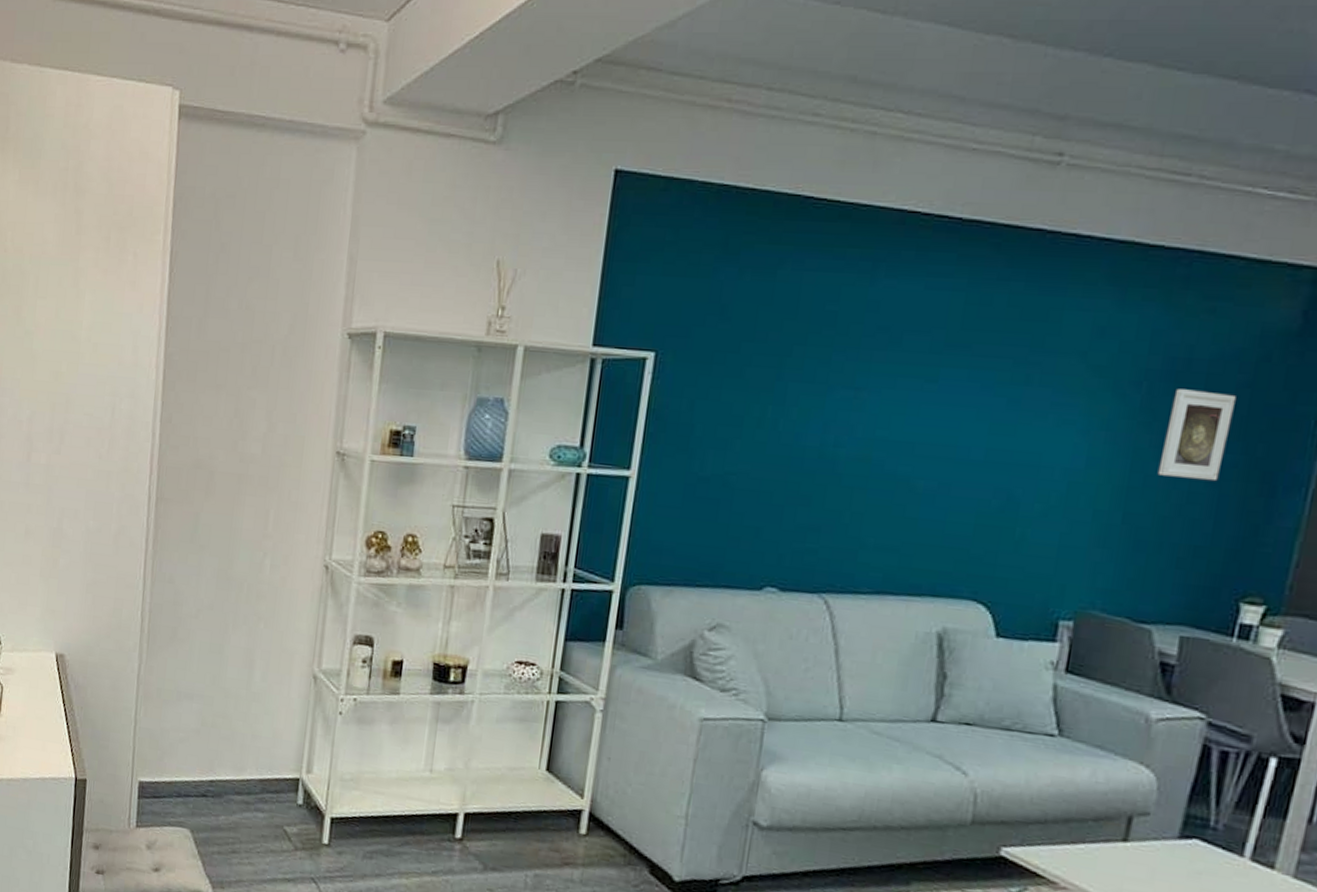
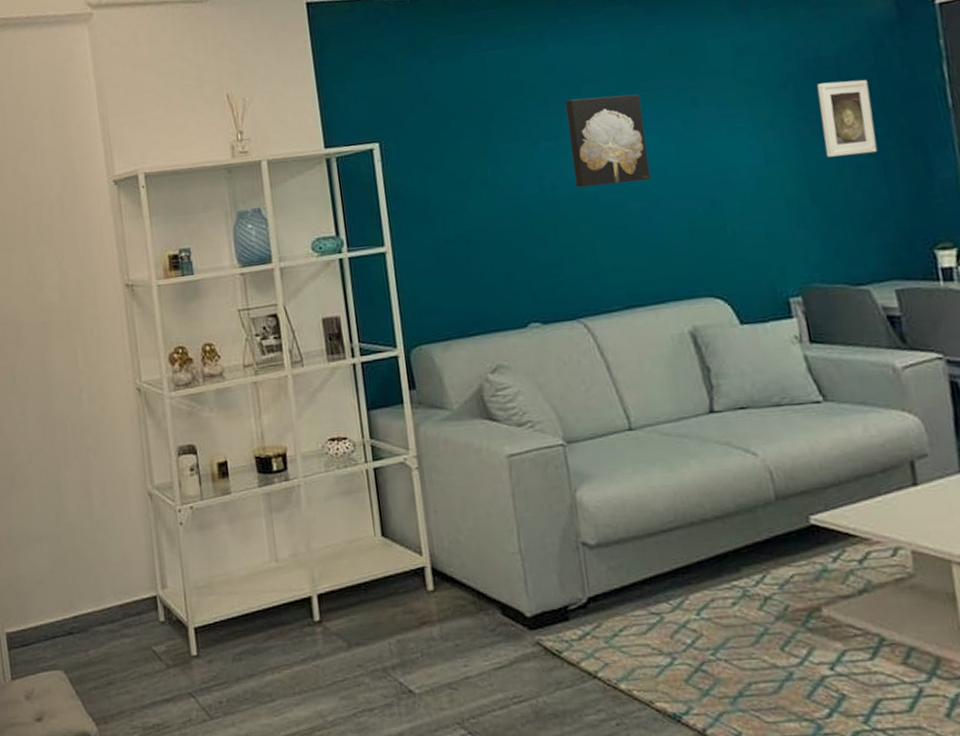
wall art: none [863,348,968,459] -> present [565,94,651,188]

